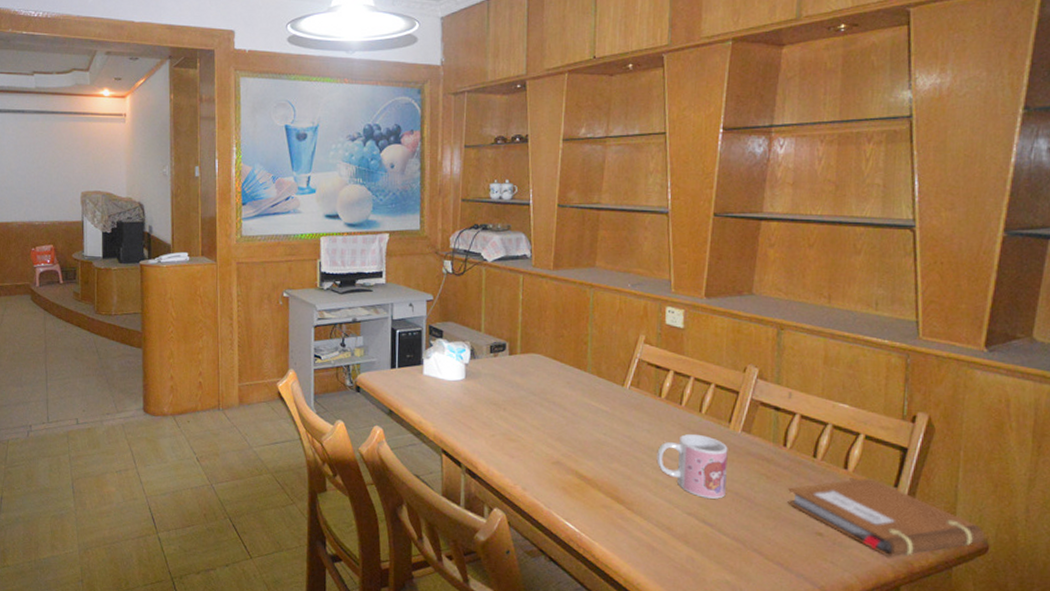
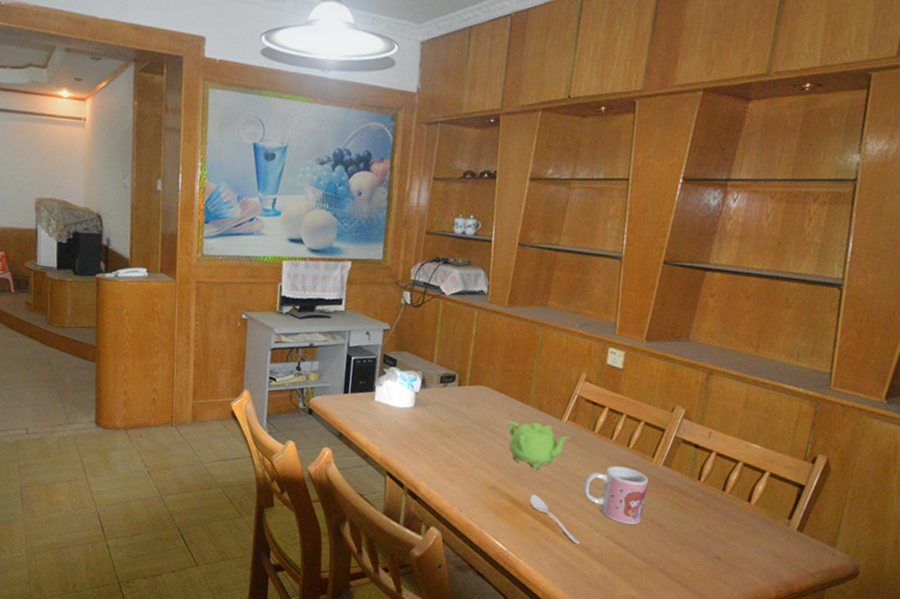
teapot: none [566,390,636,441] -> present [507,421,571,469]
spoon: none [598,469,660,523] -> present [529,494,580,544]
notebook: present [787,478,984,557] -> none [694,510,857,579]

